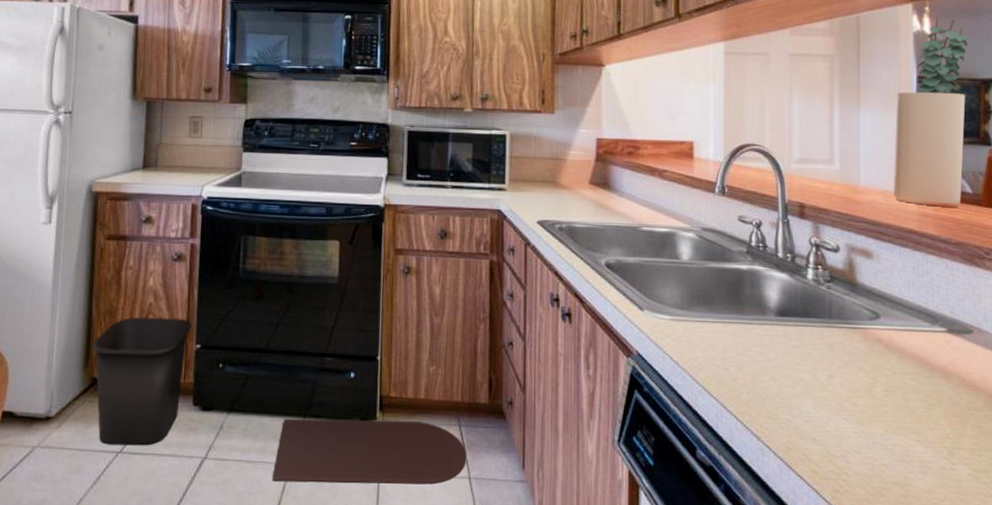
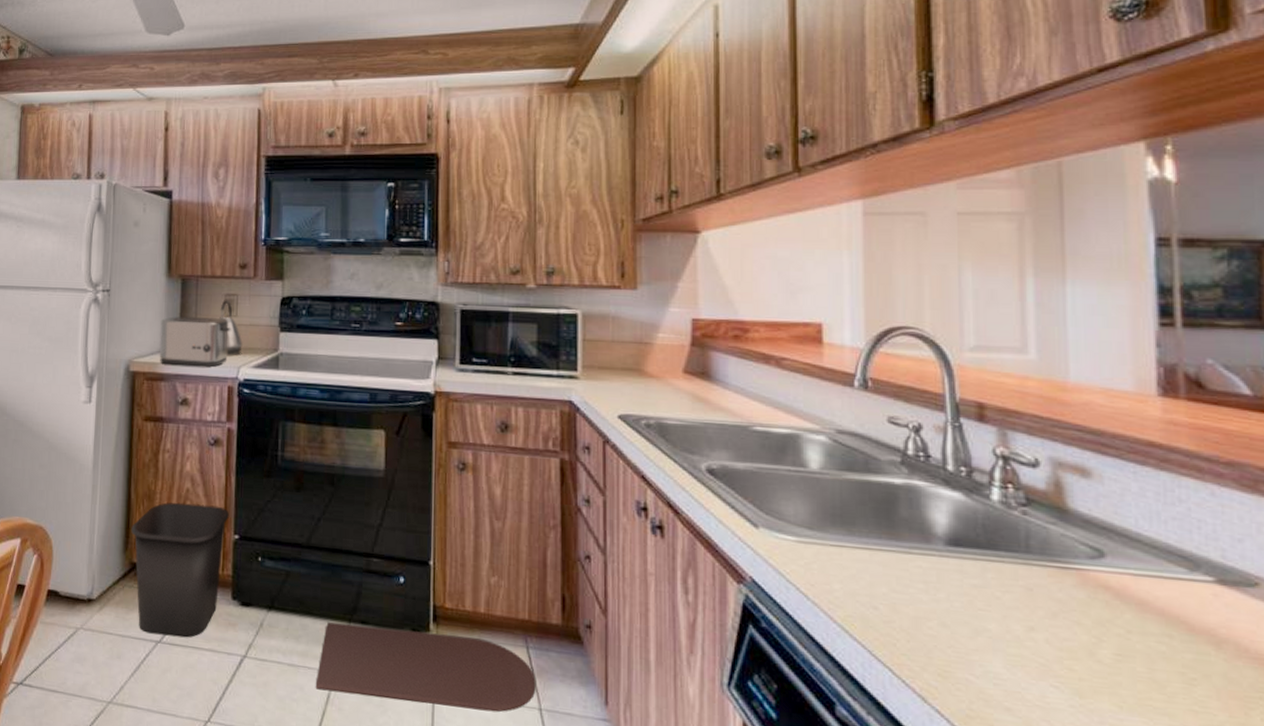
toaster: none [123,138,196,187] -> present [159,316,231,368]
kettle: none [184,121,208,176] -> present [219,299,244,356]
vase: present [894,17,969,208] -> none [1121,158,1239,414]

